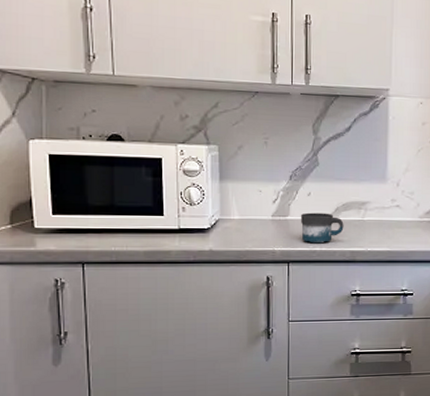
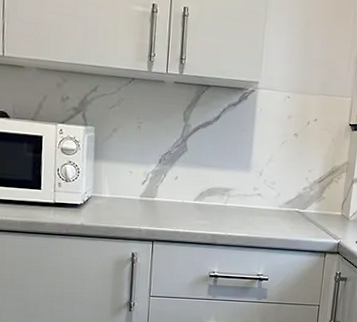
mug: present [300,212,344,244] -> none [166,195,207,226]

